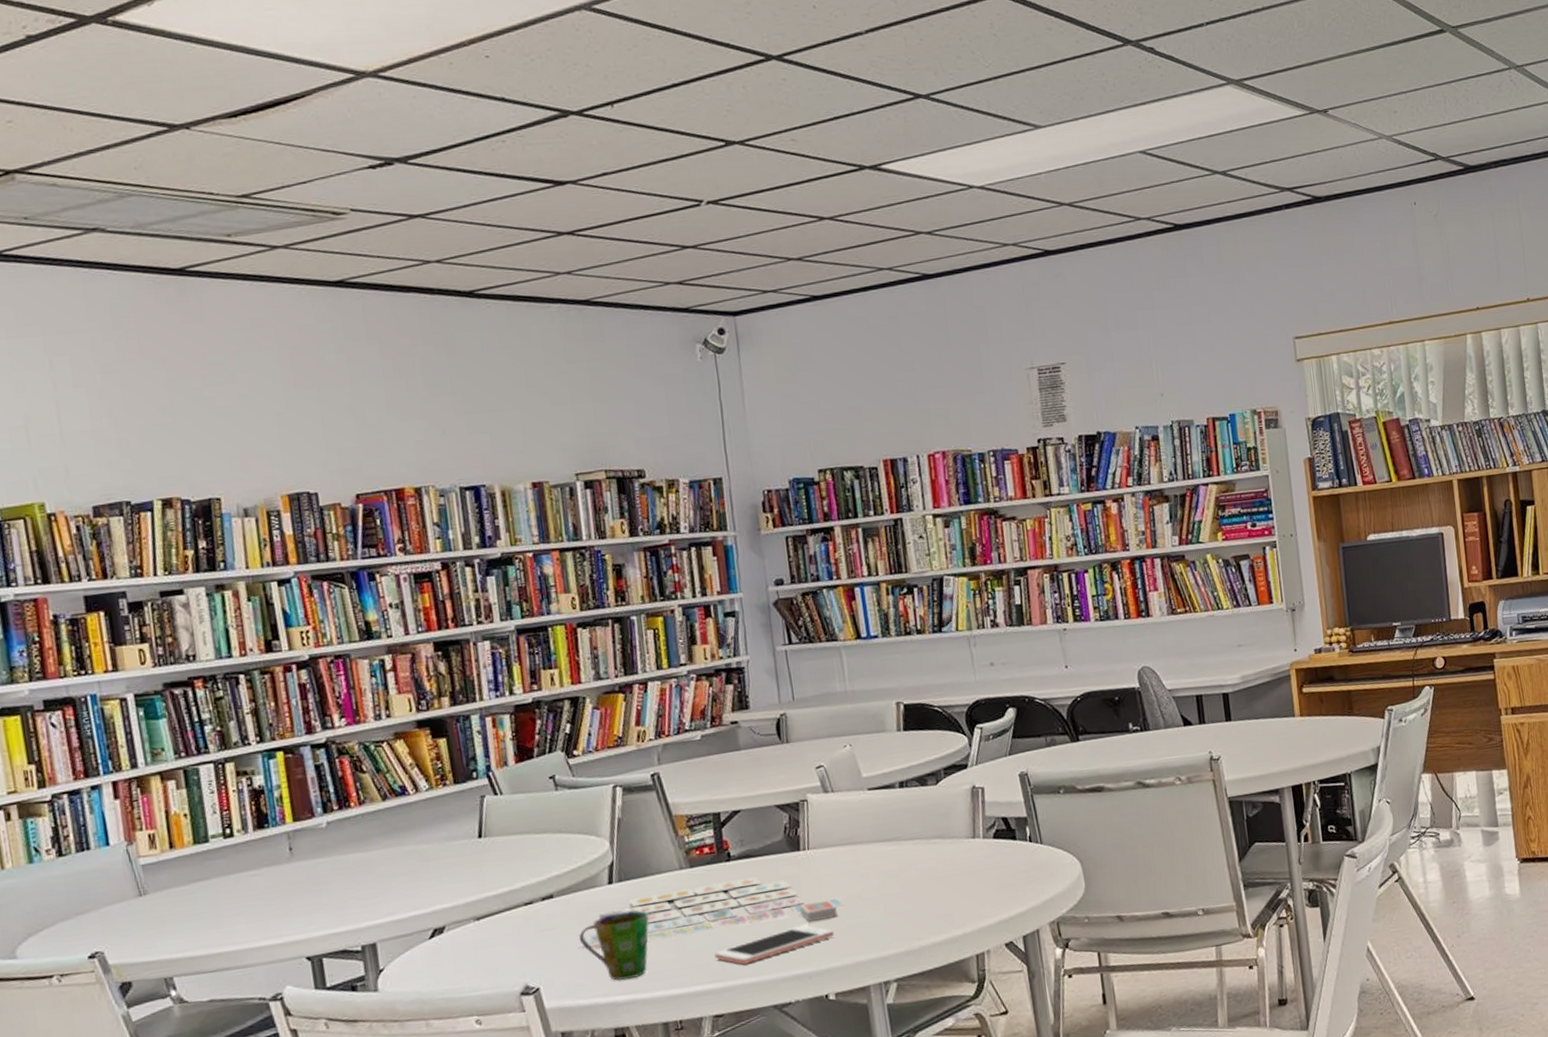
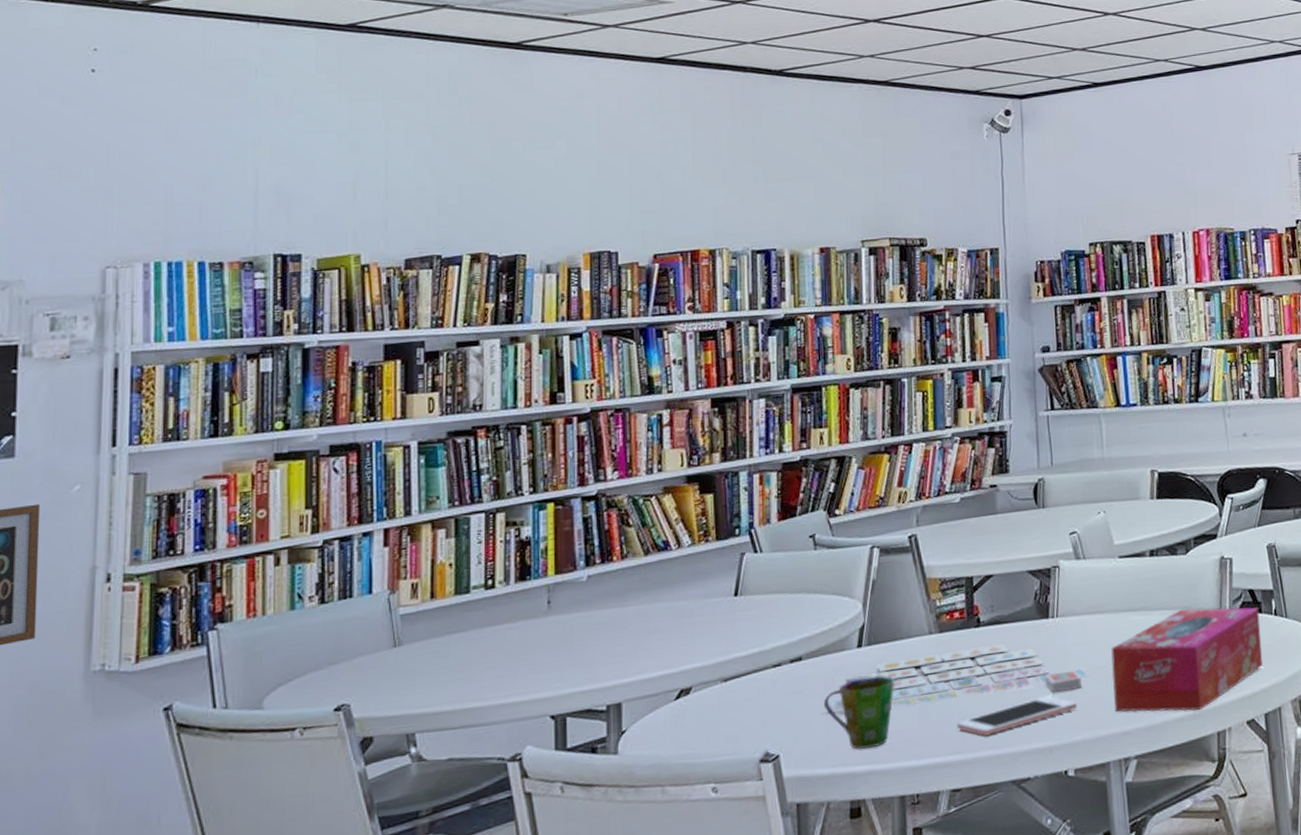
tissue box: none [865,834,1019,938] -> present [1111,607,1263,713]

